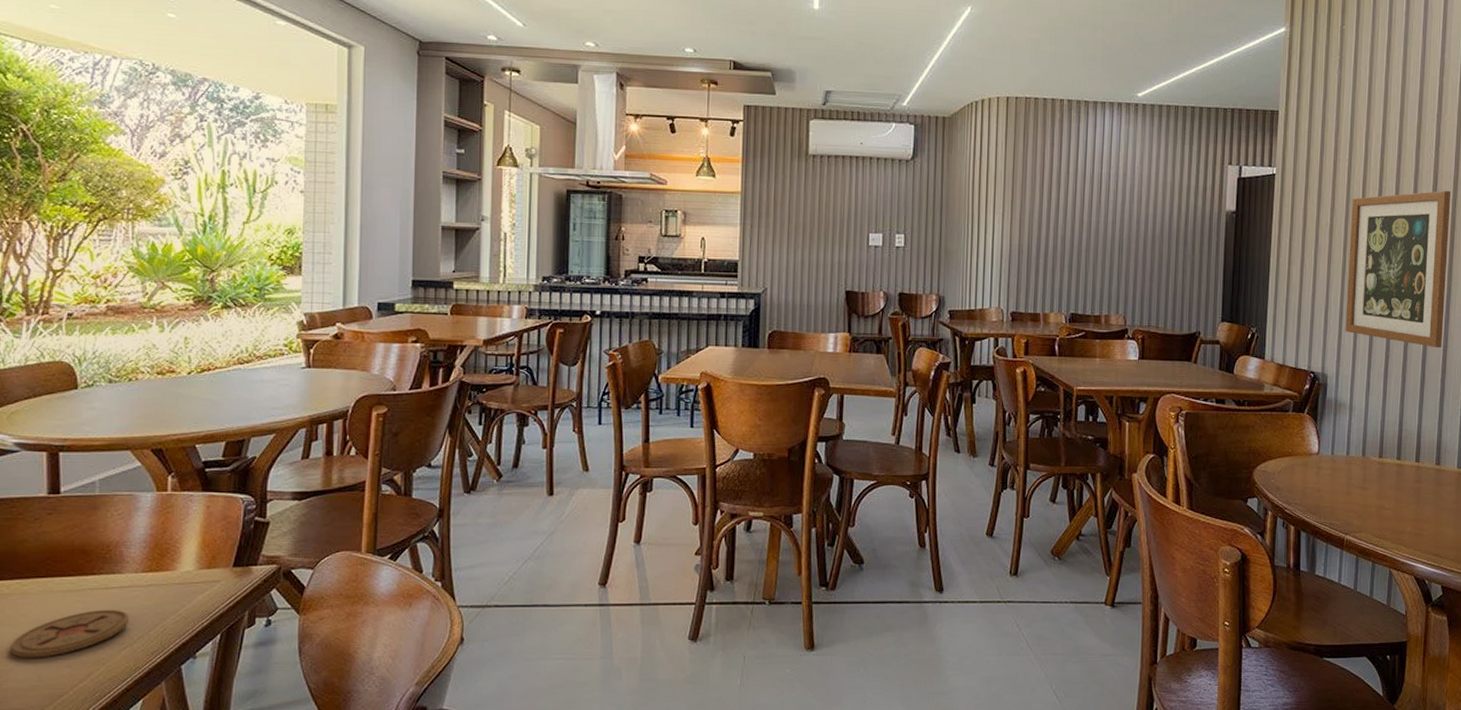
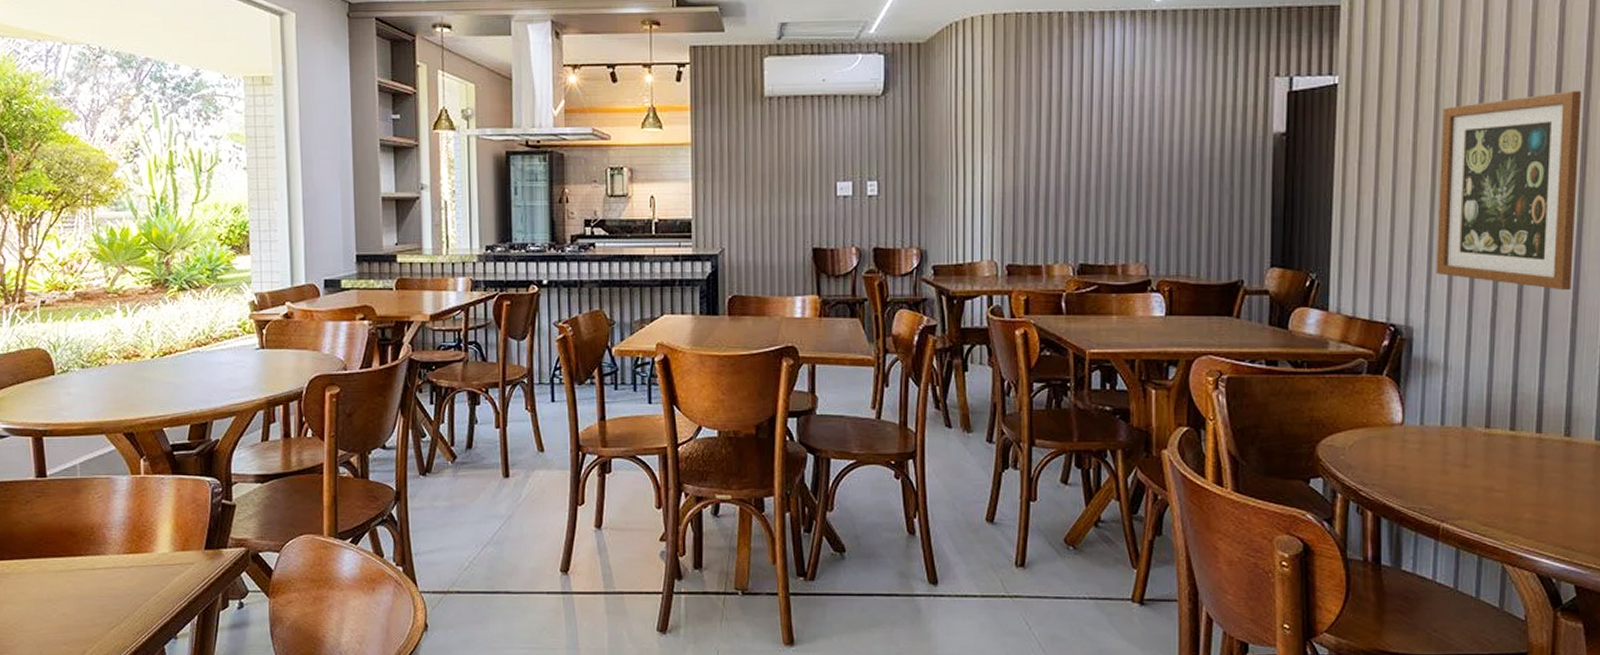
coaster: present [9,609,129,658] -> none [13,589,115,635]

